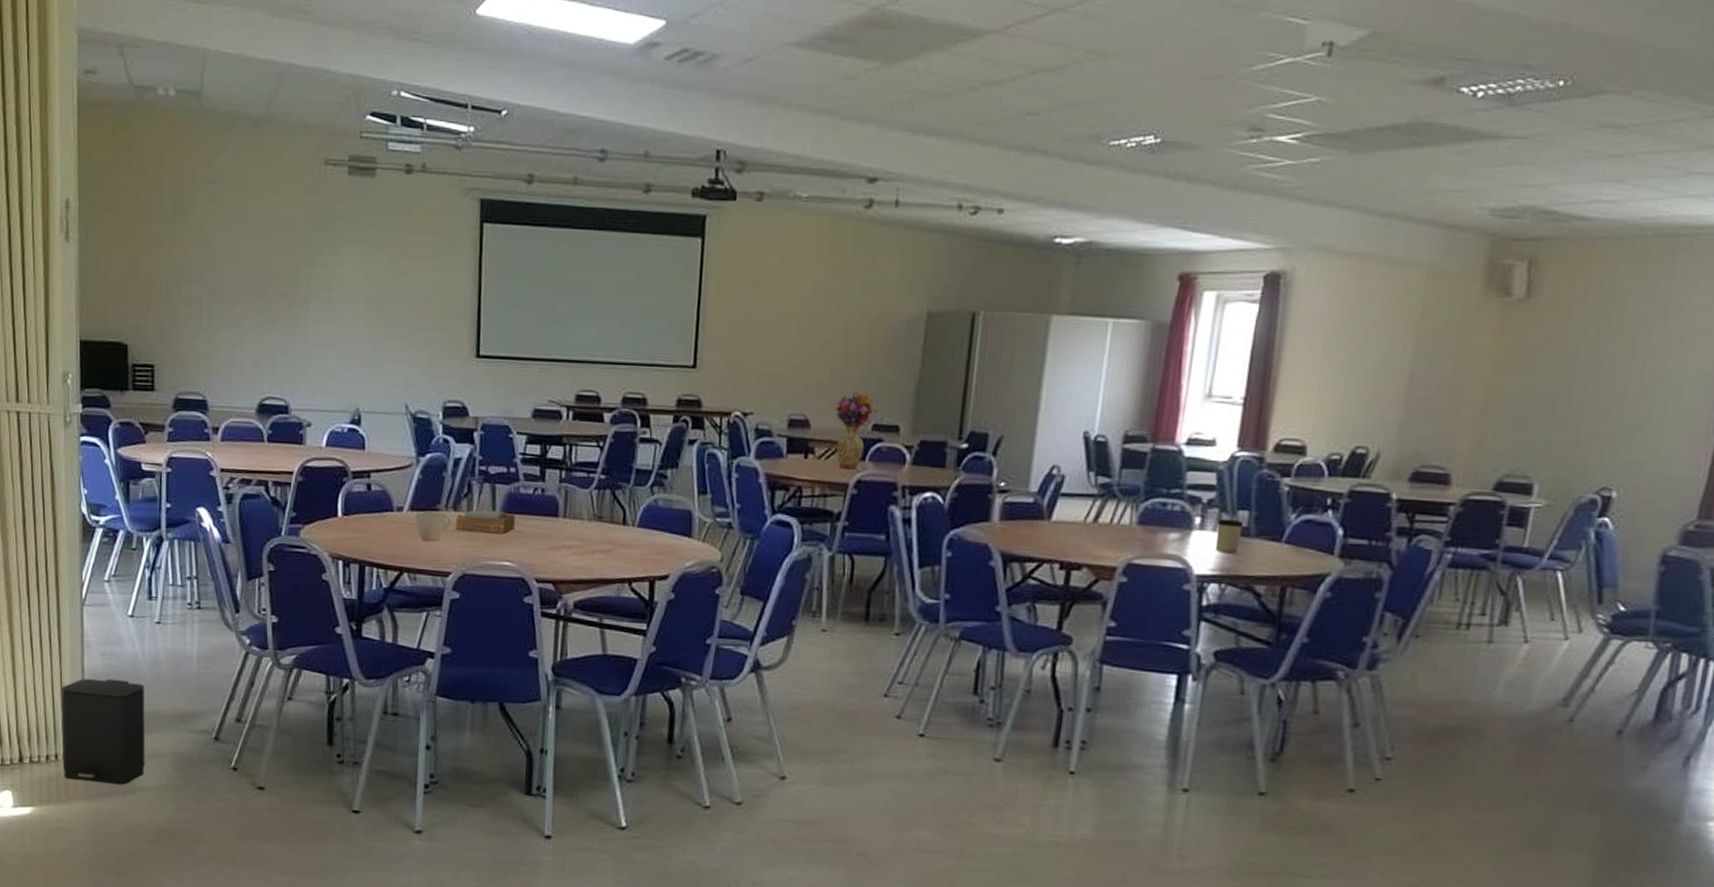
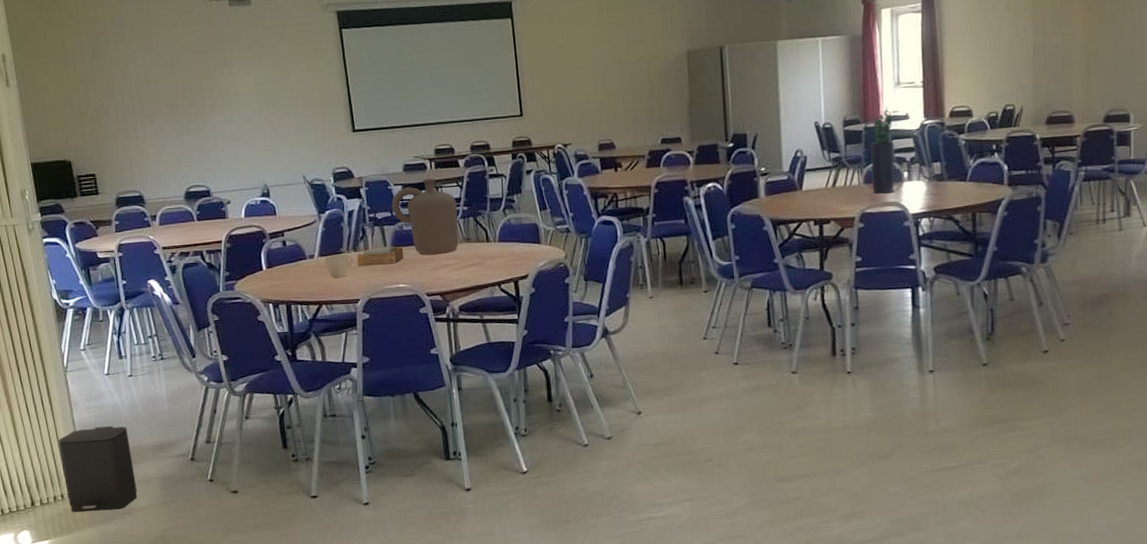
water jug: none [509,431,593,532] -> present [391,178,459,256]
flower arrangement: present [834,389,881,470] -> none [631,114,665,175]
vase: none [1148,425,1193,543] -> present [870,106,895,194]
cup: present [1215,518,1244,554] -> none [920,170,938,195]

